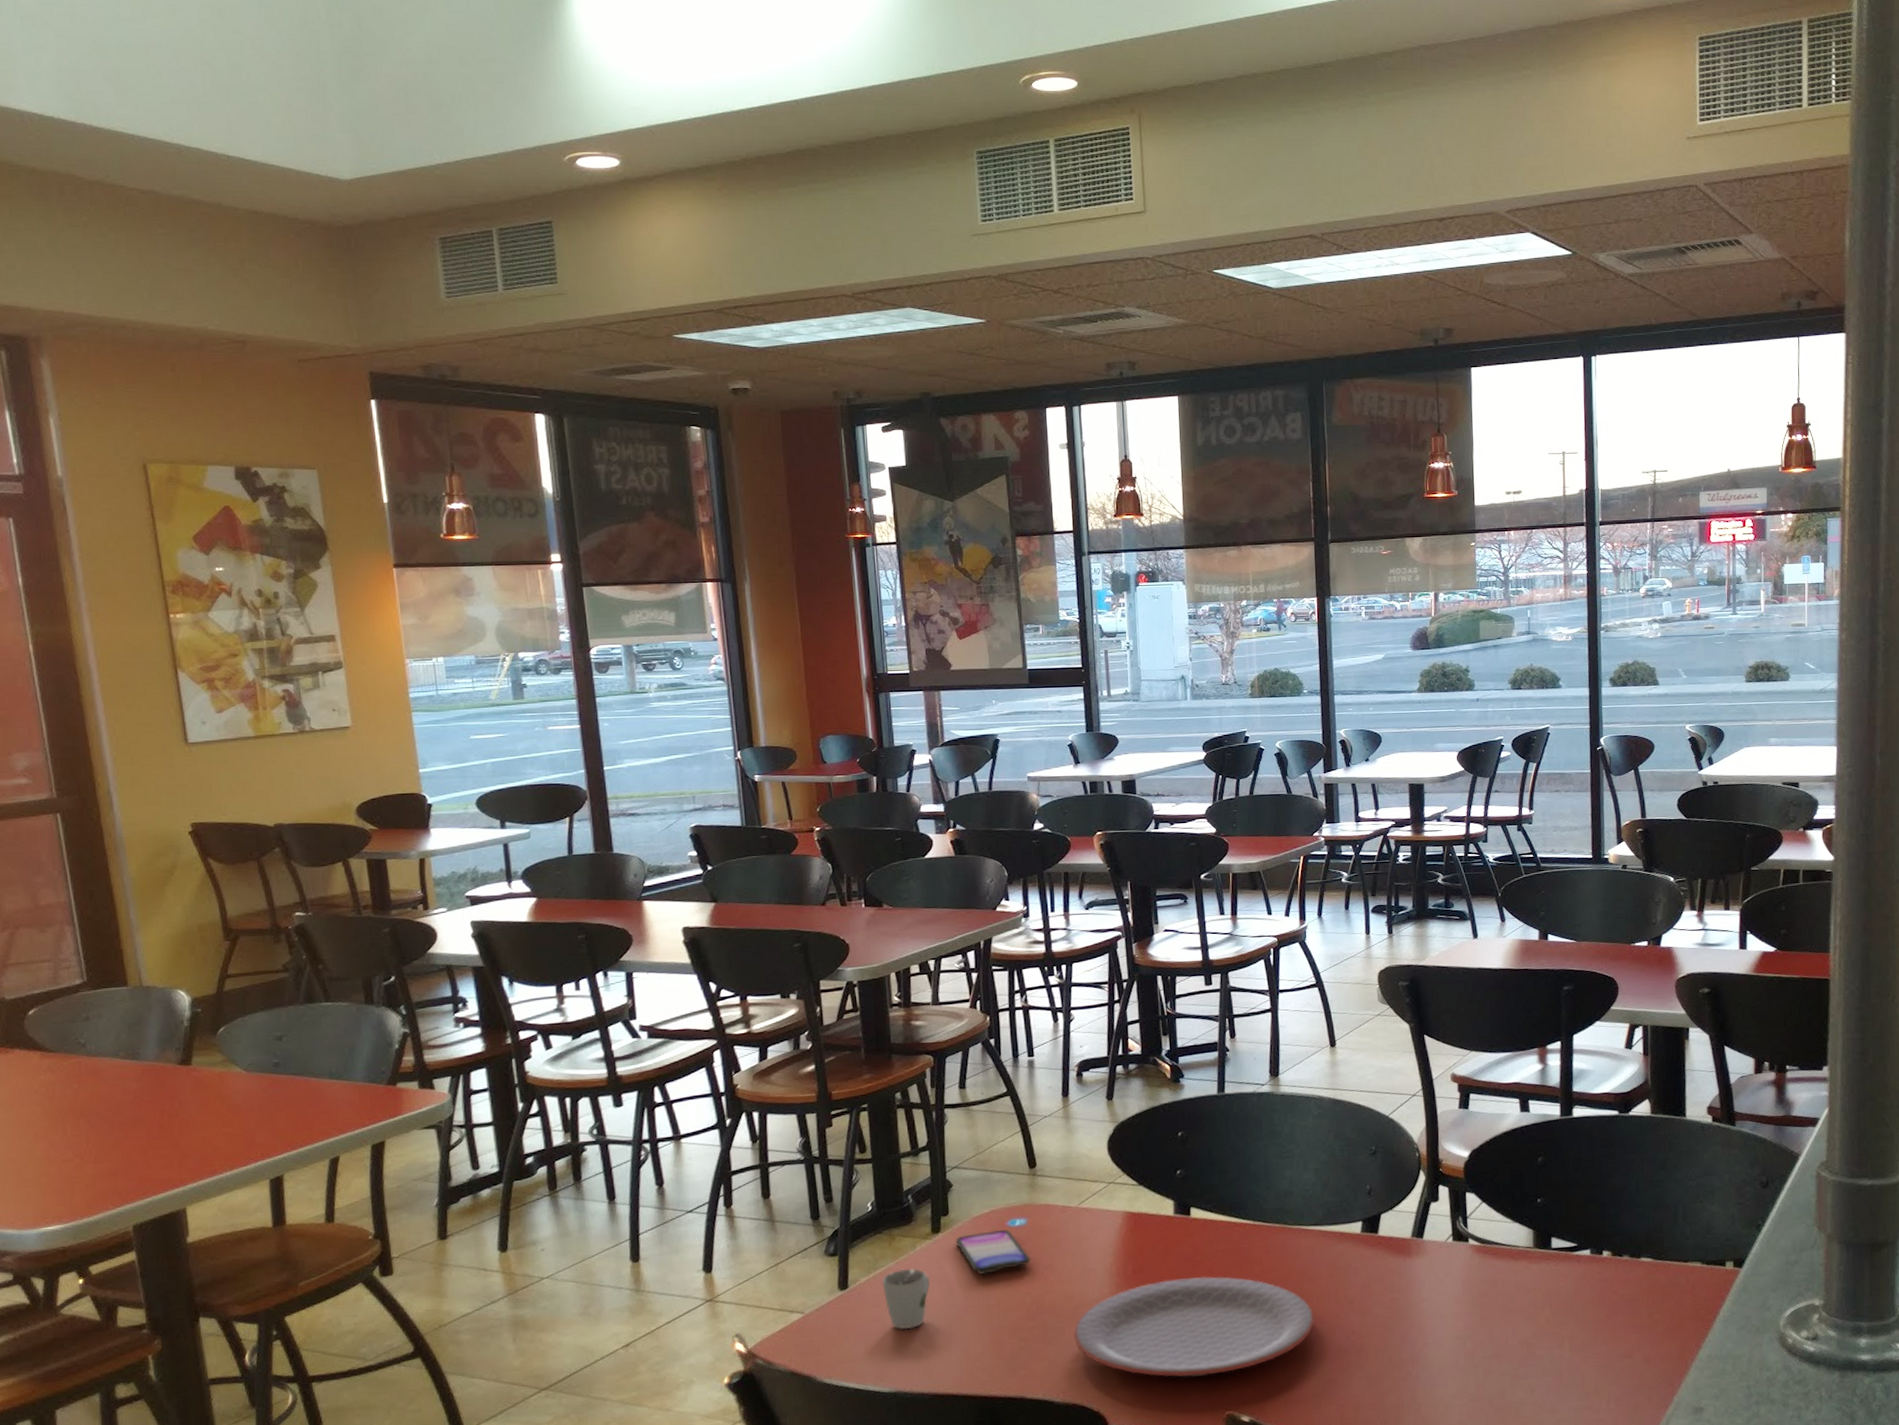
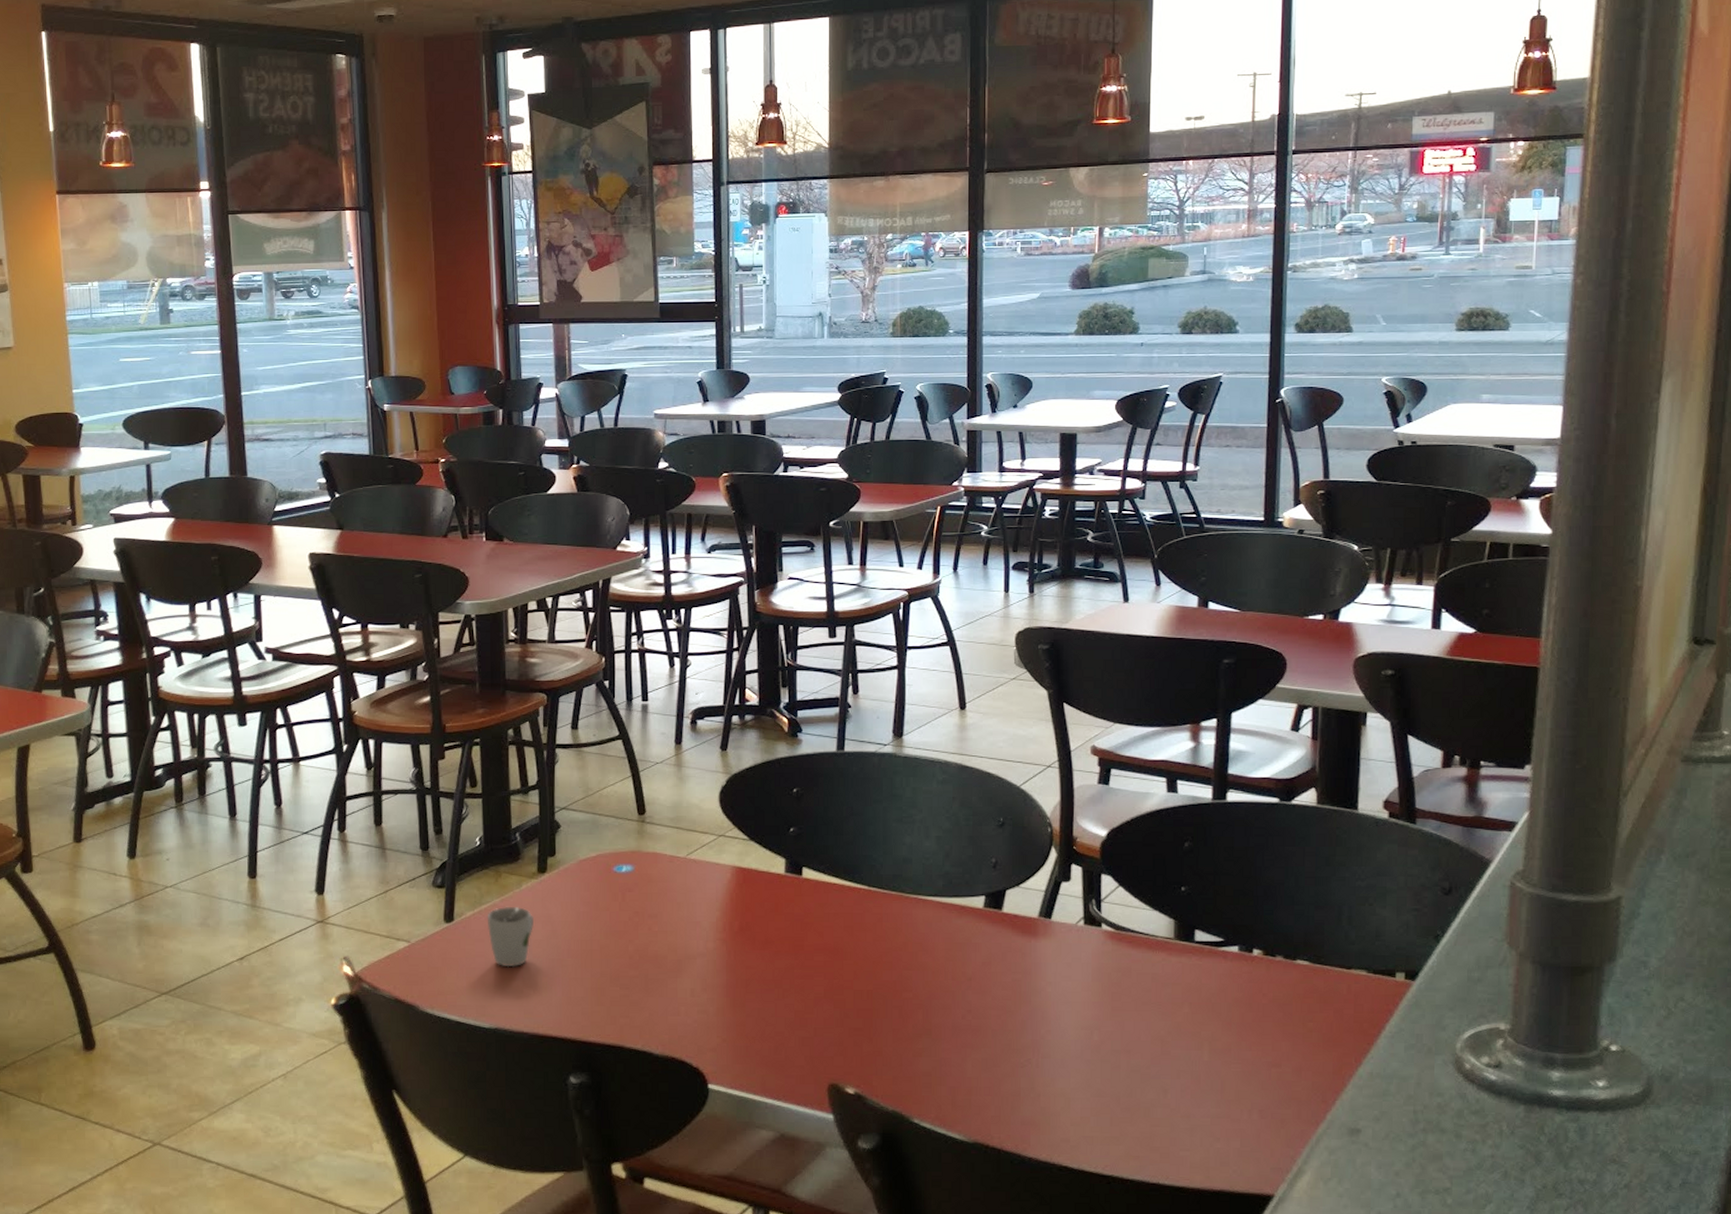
smartphone: present [955,1230,1031,1275] -> none [561,874,636,919]
plate: present [1074,1276,1314,1377] -> none [676,939,928,1043]

